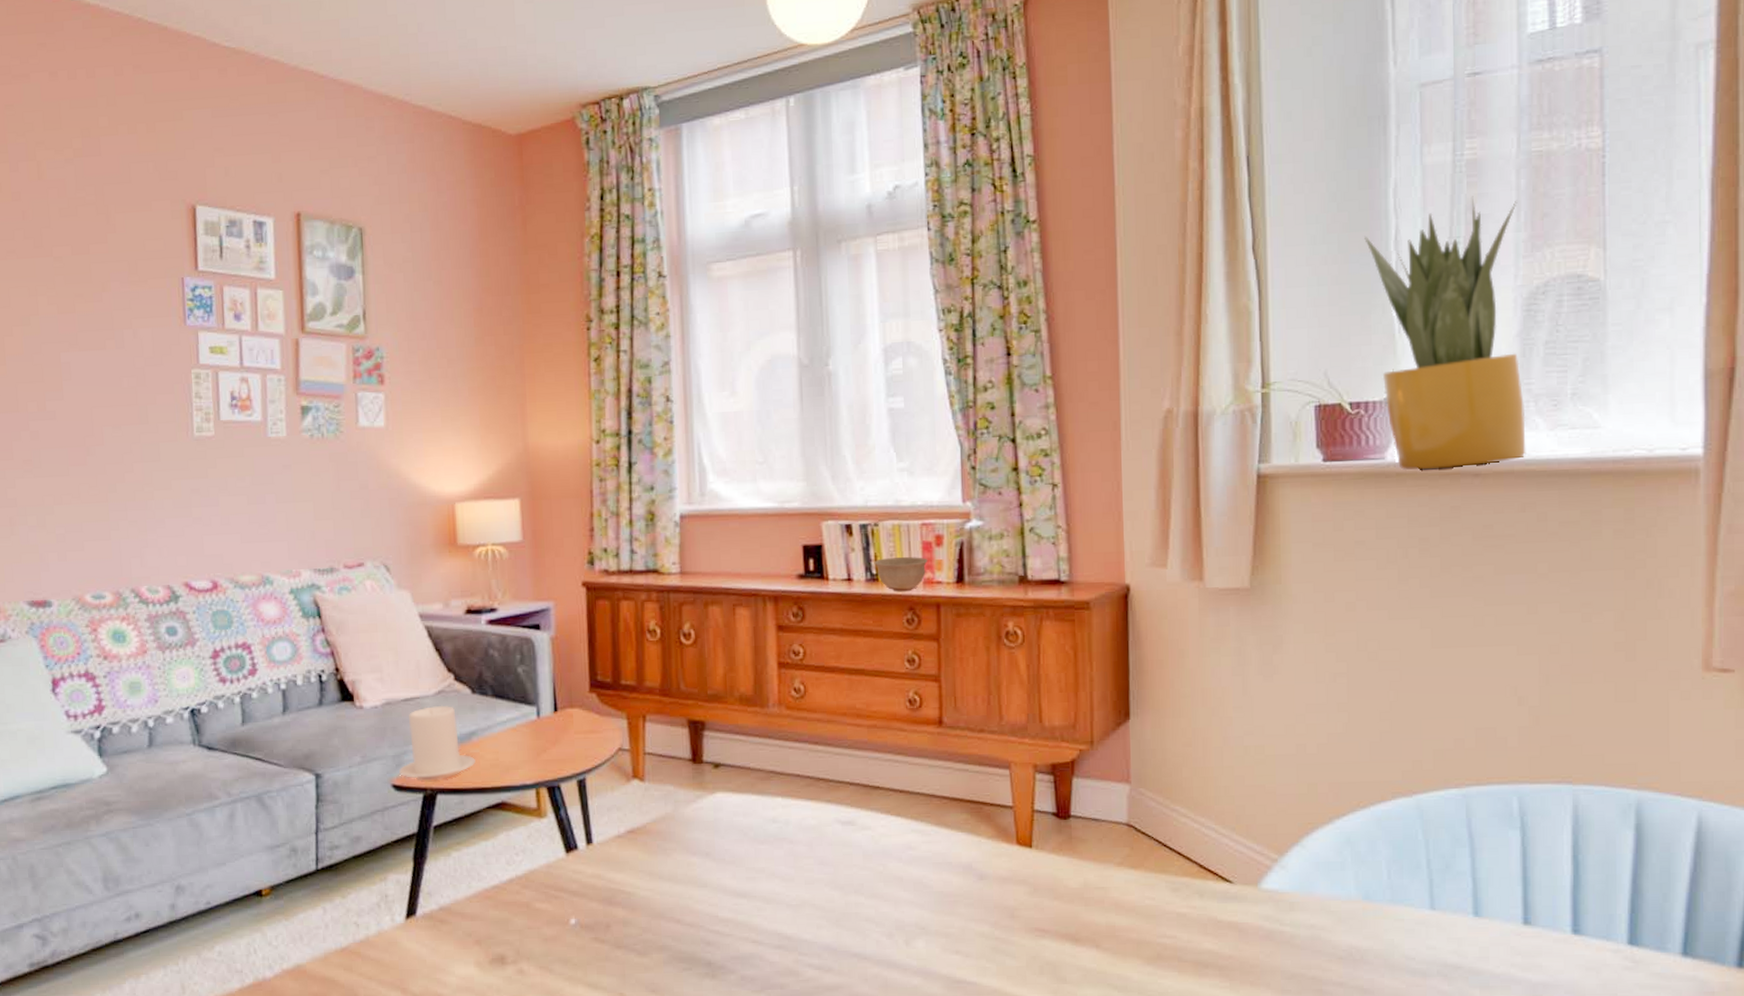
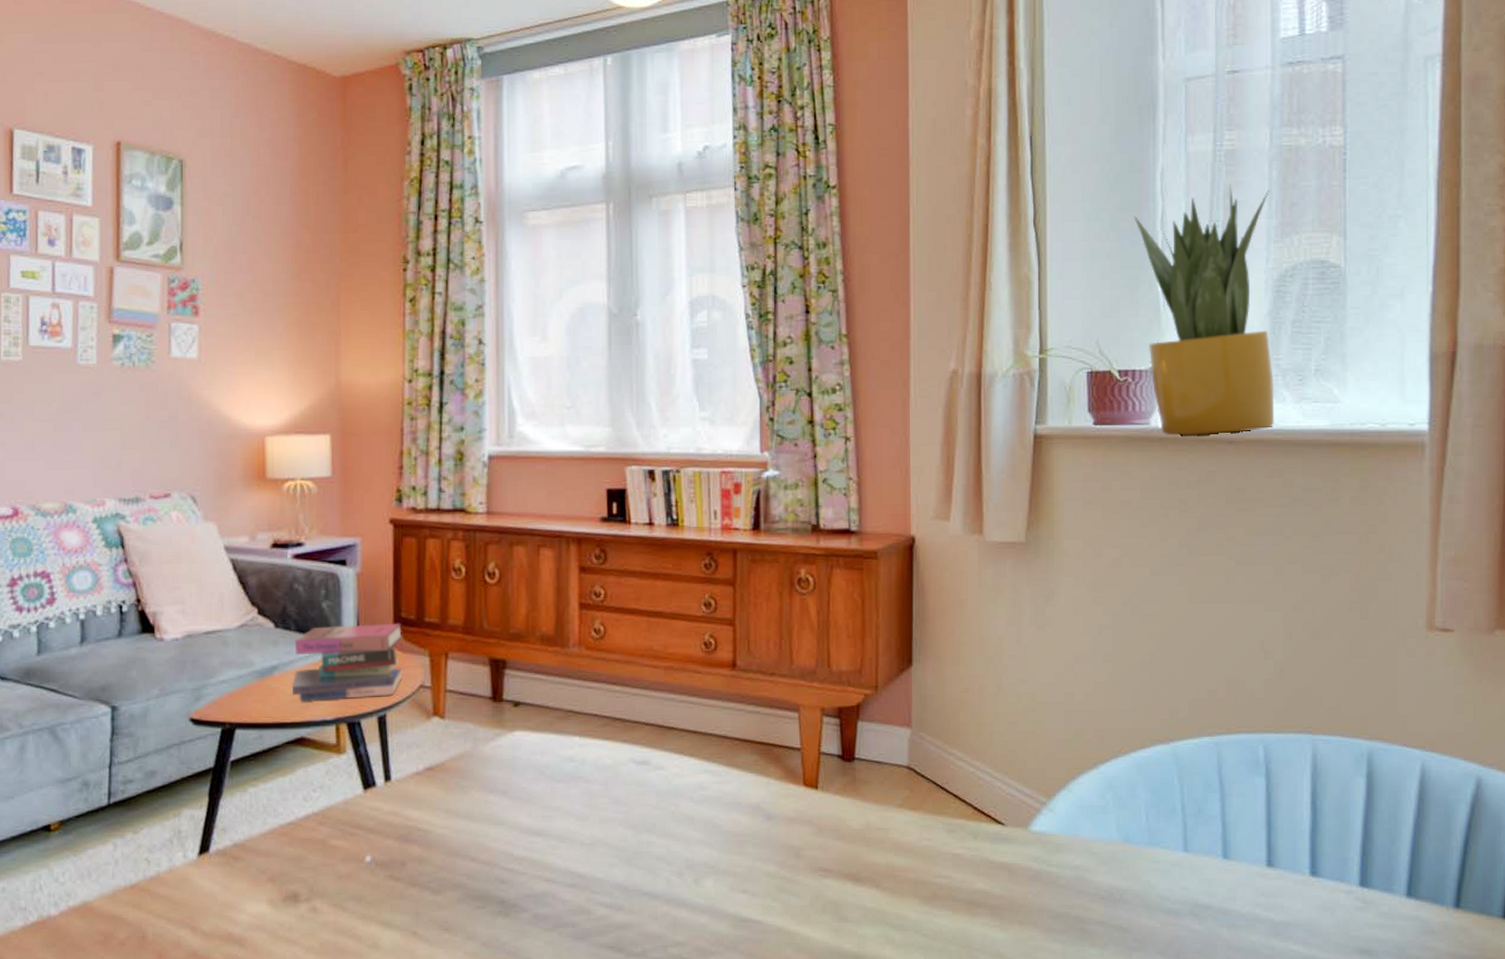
candle: present [399,705,476,781] -> none [198,639,276,715]
books: none [491,686,601,767] -> present [292,623,403,702]
bowl: present [874,557,928,592] -> none [675,504,726,537]

